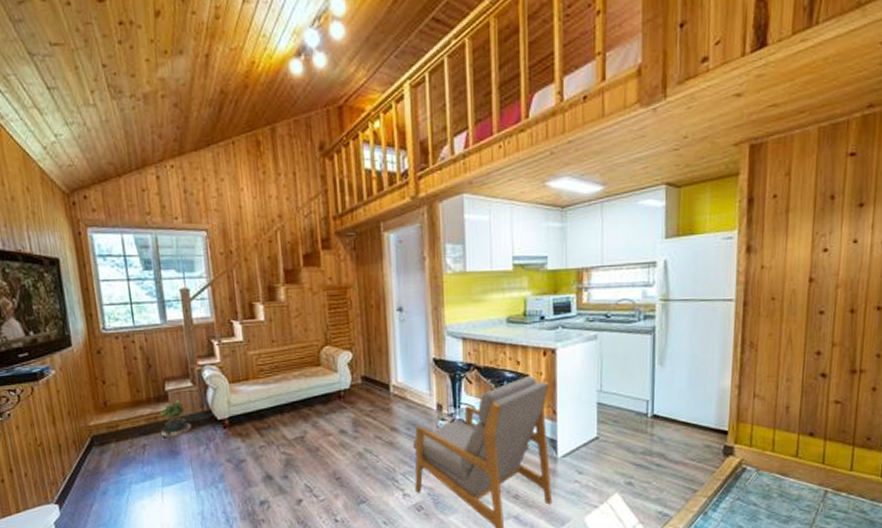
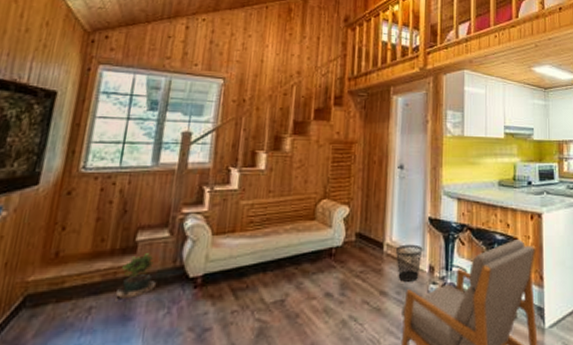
wastebasket: none [403,385,430,419] -> present [396,244,423,282]

